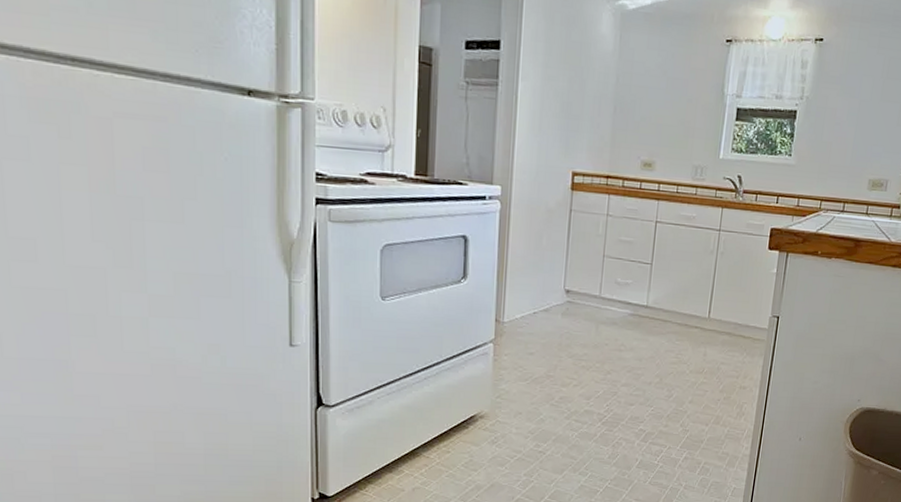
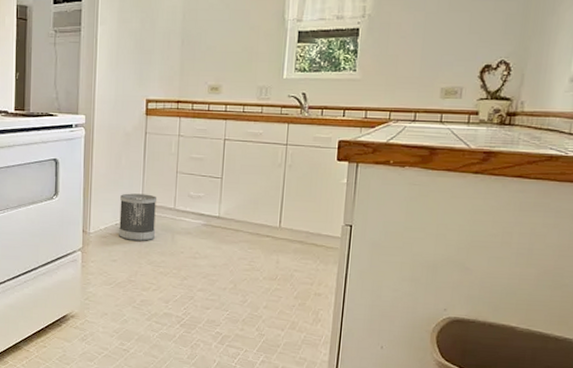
wastebasket: none [537,278,581,332] -> present [119,193,157,241]

